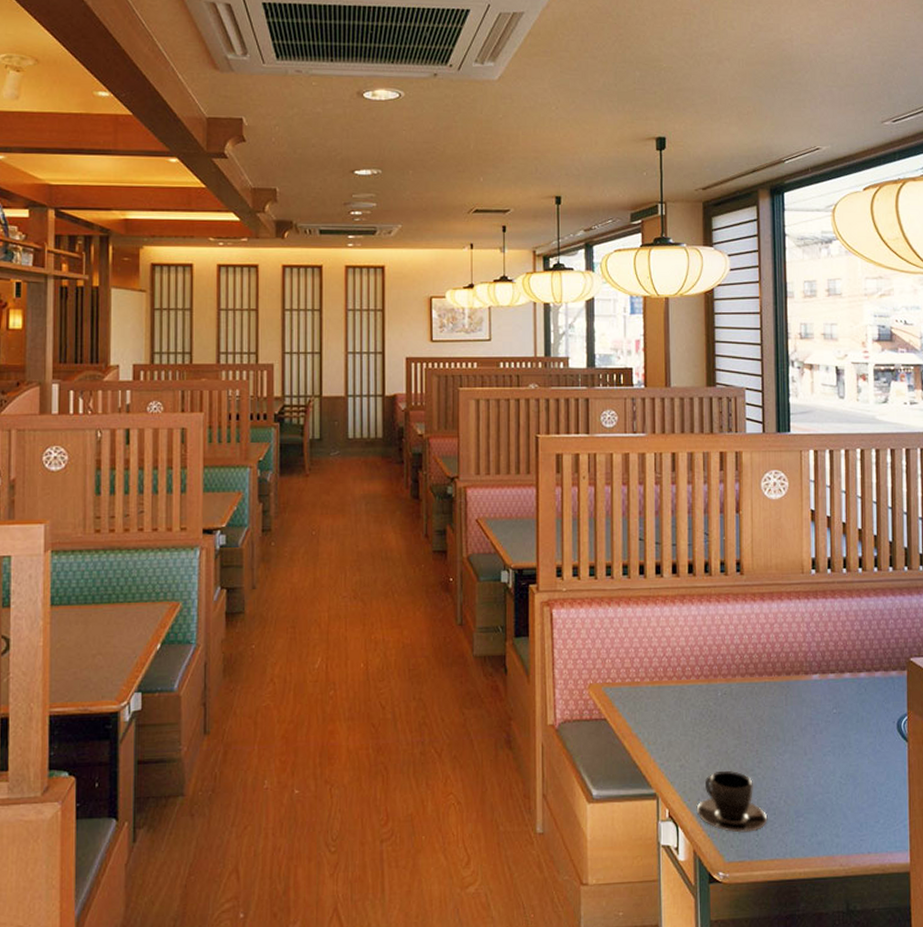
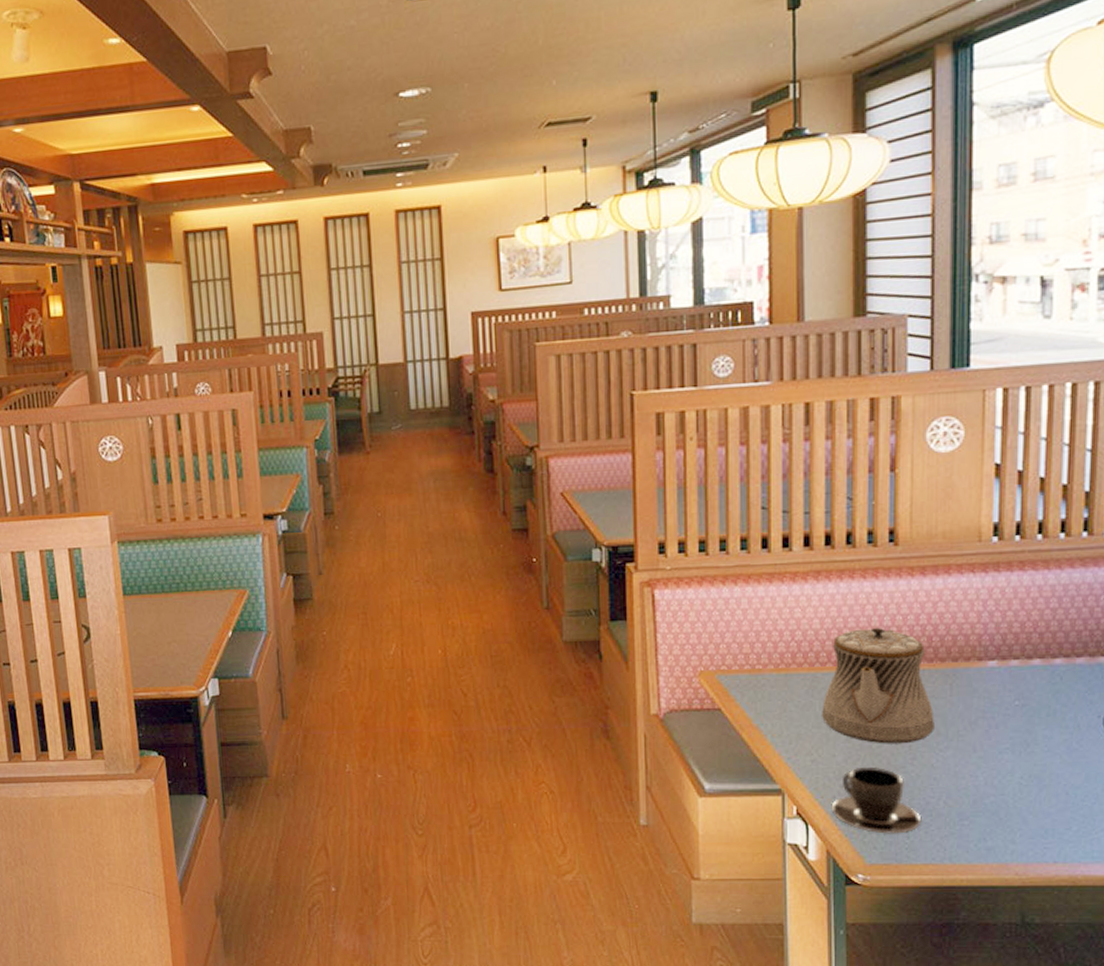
teapot: none [687,644,775,749] -> present [821,627,934,744]

